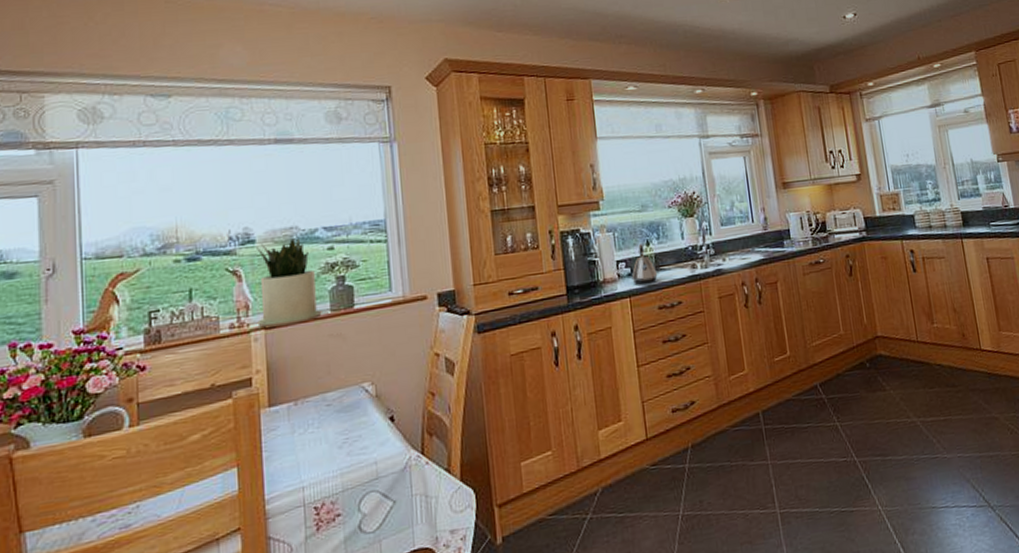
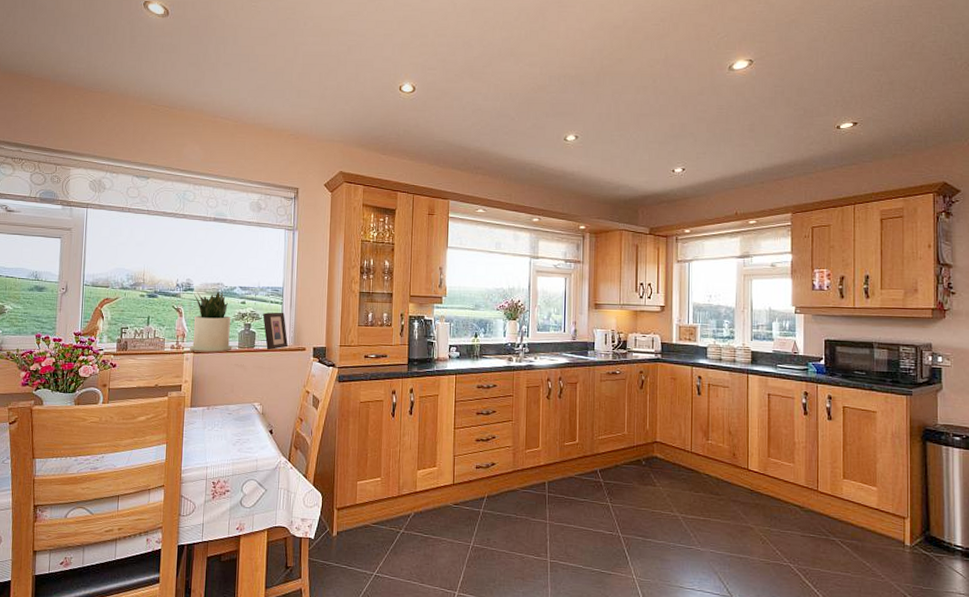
picture frame: none [361,252,403,308] -> present [263,312,289,350]
kettle: present [631,244,658,286] -> none [459,335,480,368]

